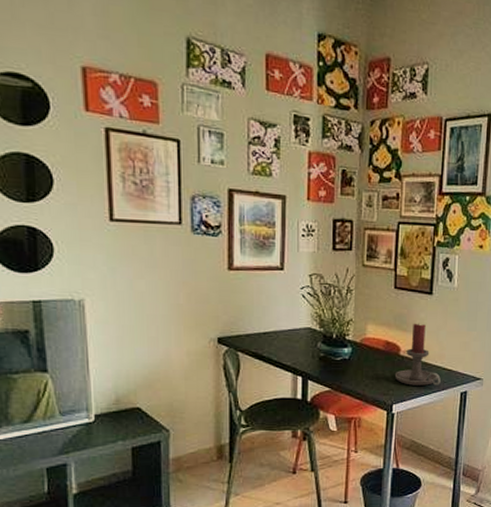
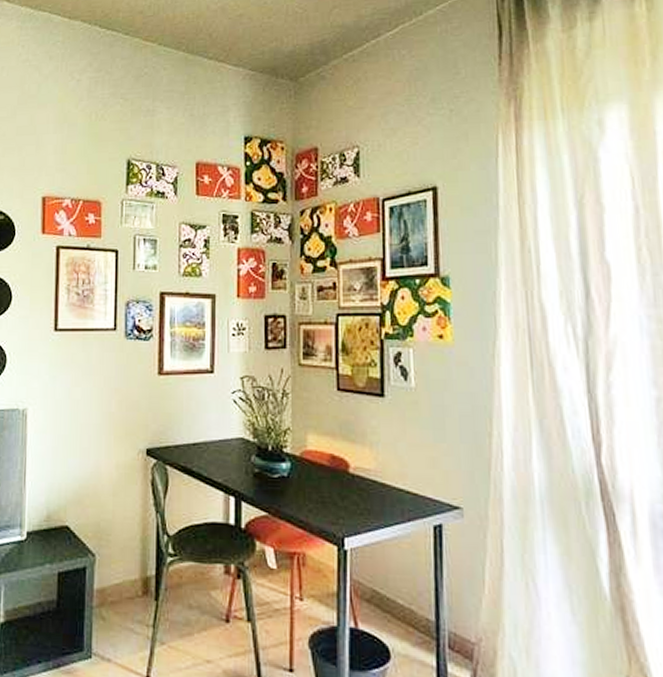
candle holder: present [394,323,441,385] -> none [344,432,405,515]

